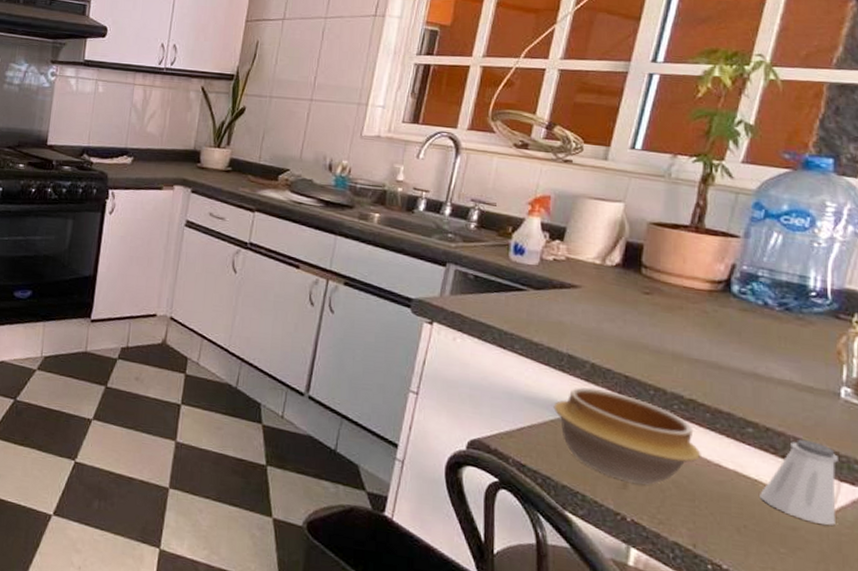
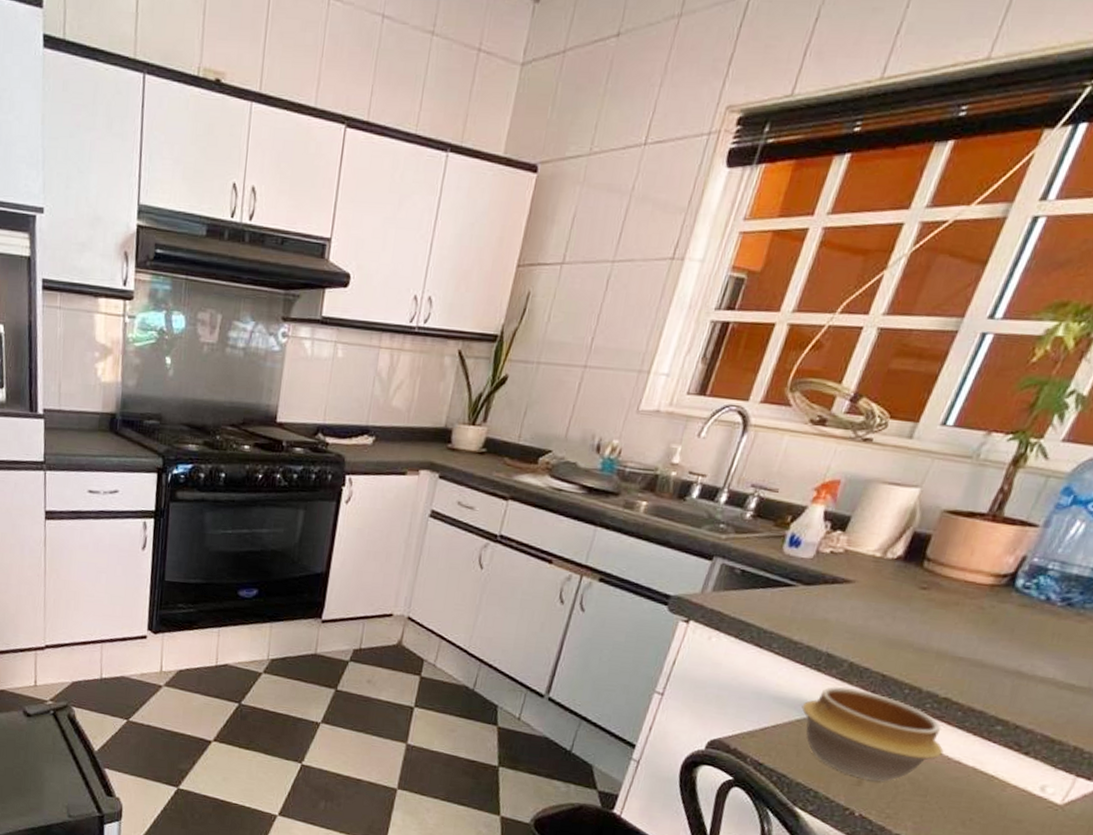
saltshaker: present [760,439,838,526] -> none [992,736,1082,818]

